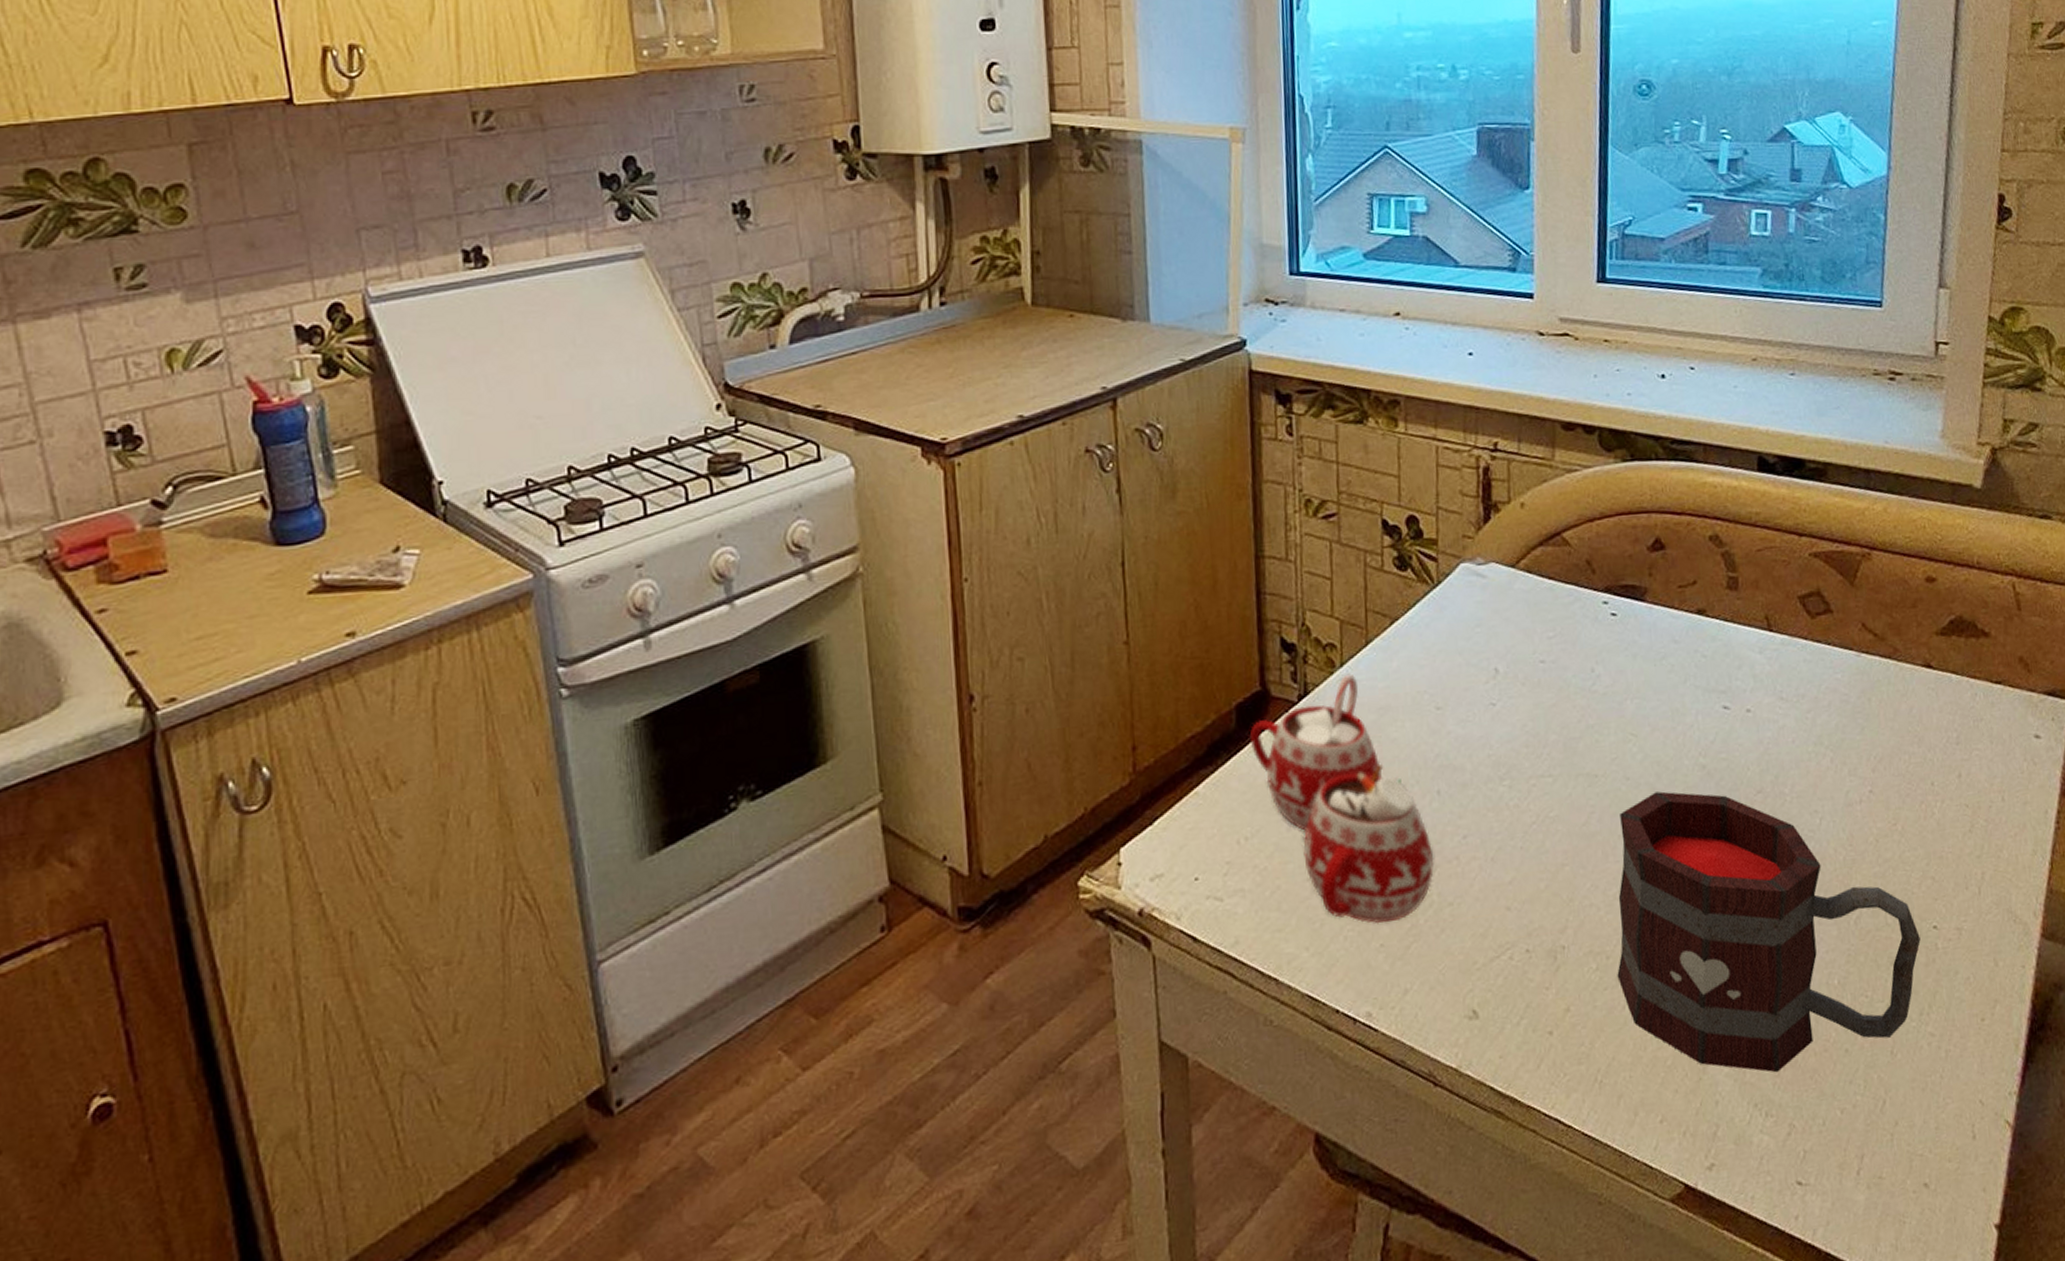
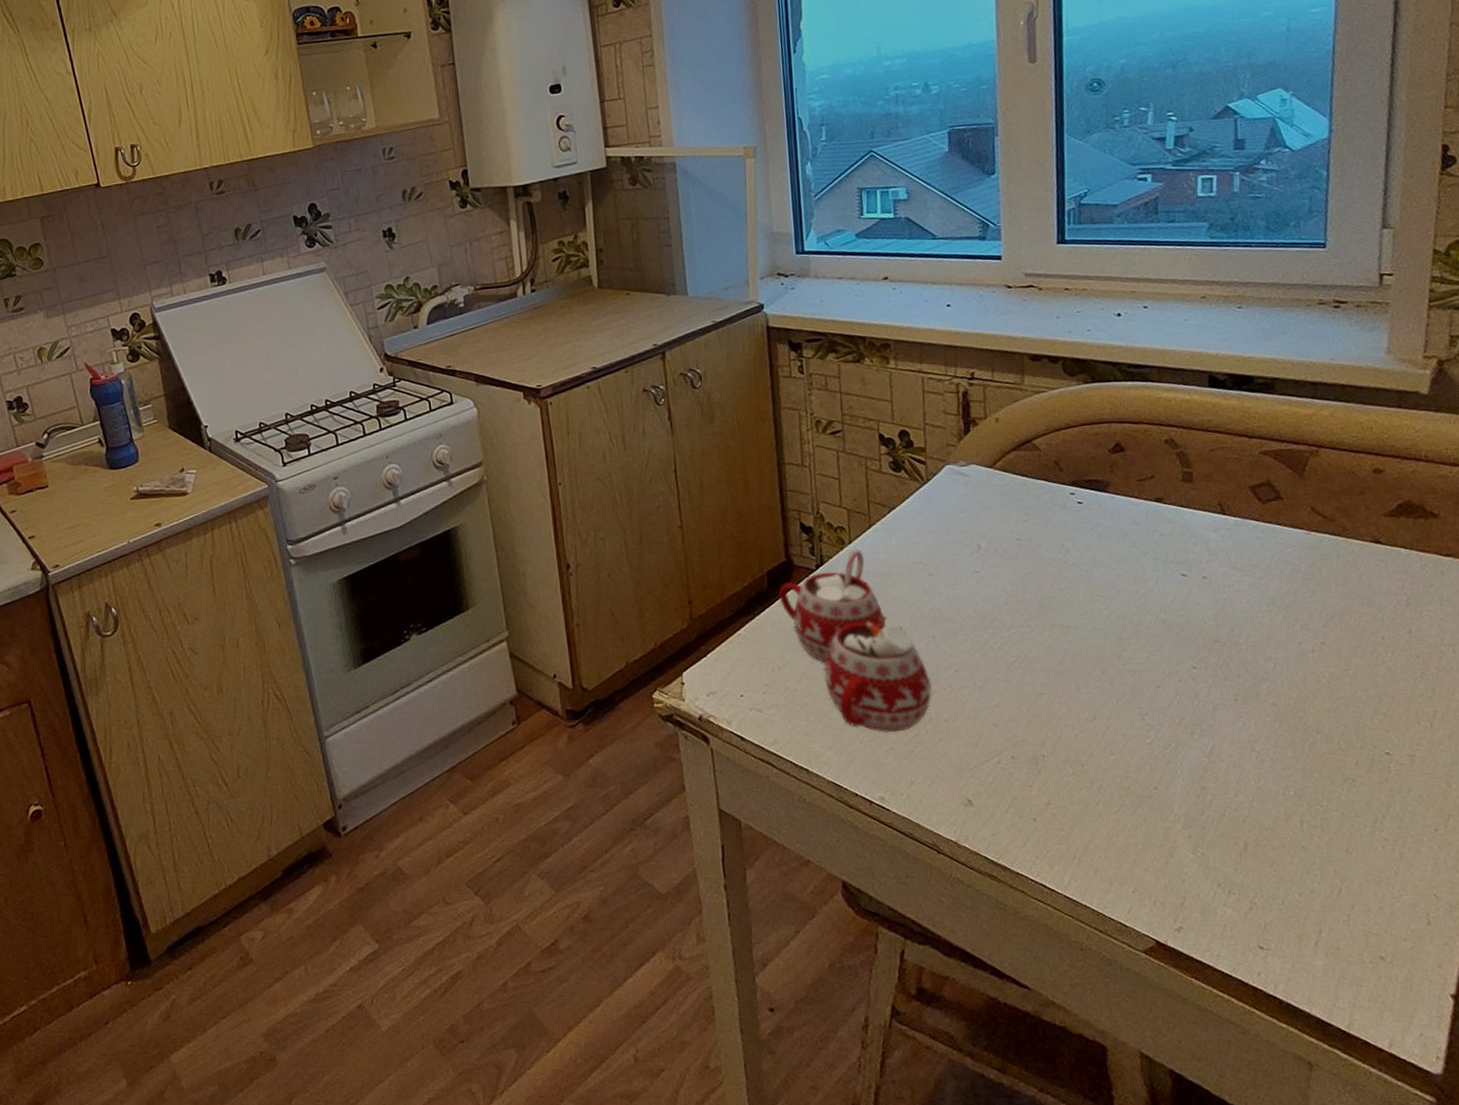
mug: present [1617,791,1921,1073] -> none [1090,640,1374,861]

